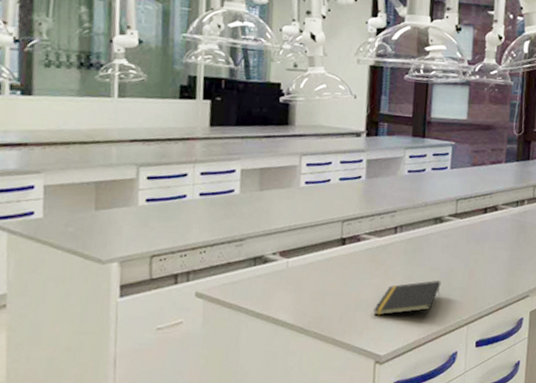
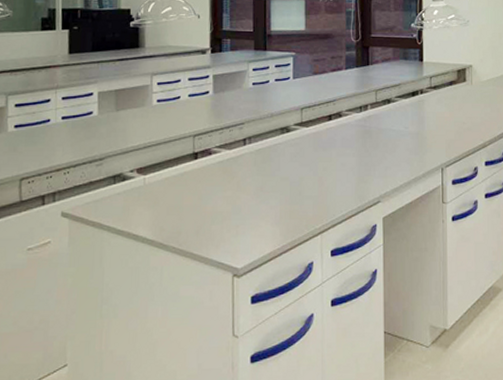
notepad: present [373,280,441,316] -> none [228,190,292,228]

